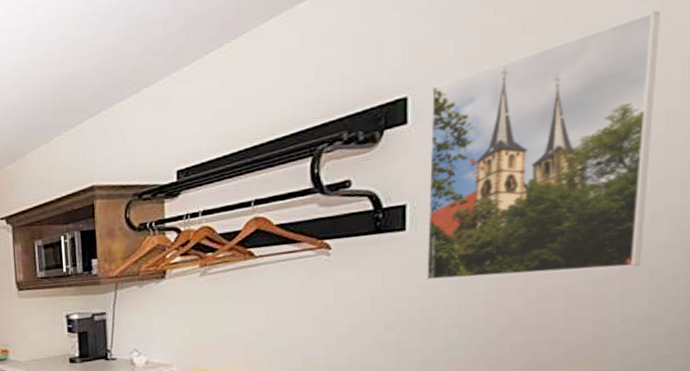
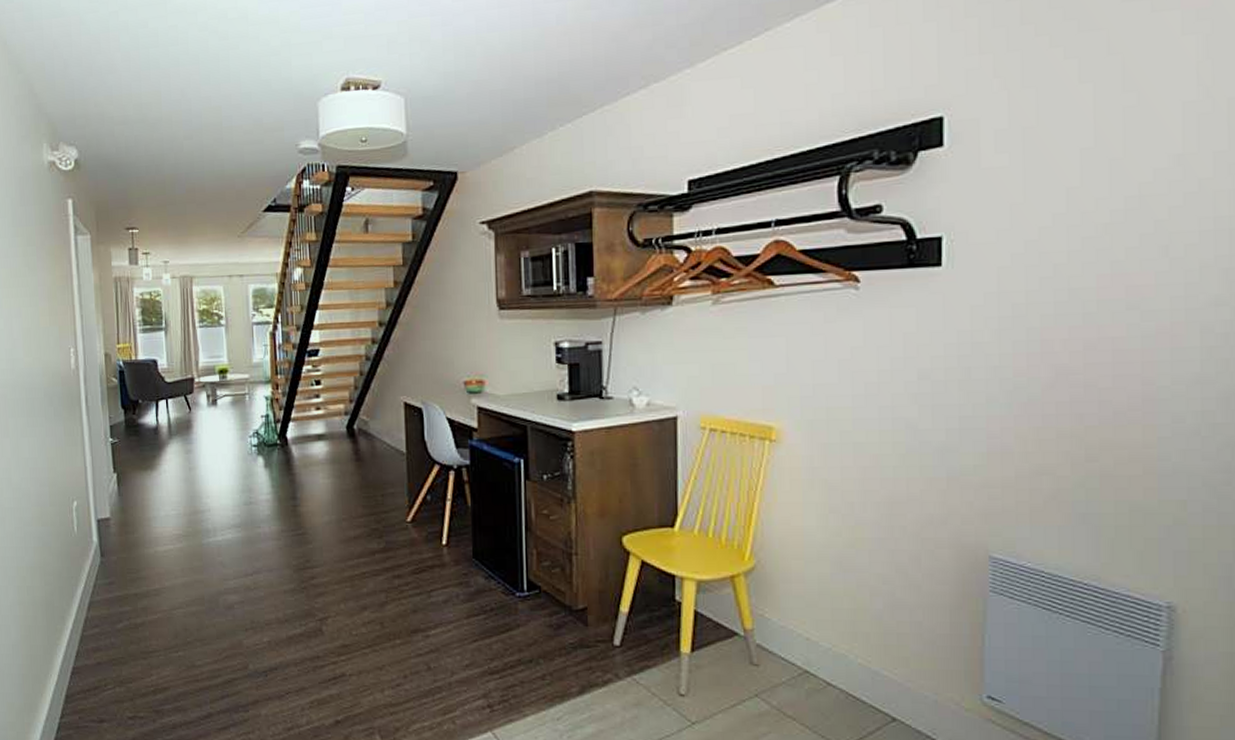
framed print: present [425,10,660,281] -> none [963,44,1204,325]

